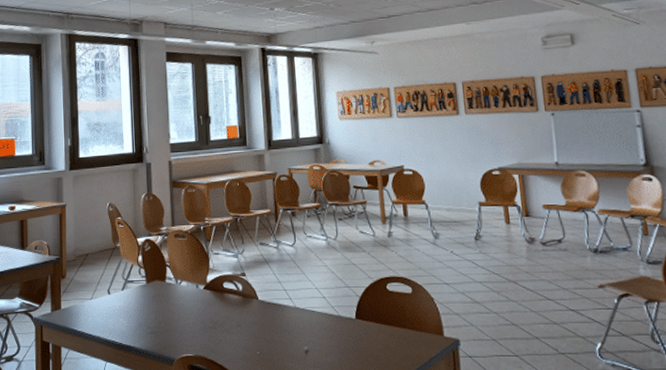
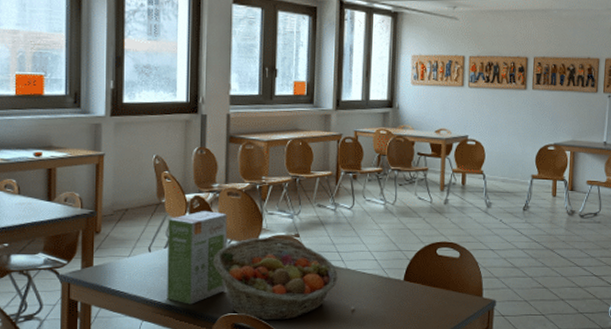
food box: none [123,253,180,346] -> present [167,211,227,304]
fruit basket: none [166,277,288,362] -> present [213,237,338,321]

